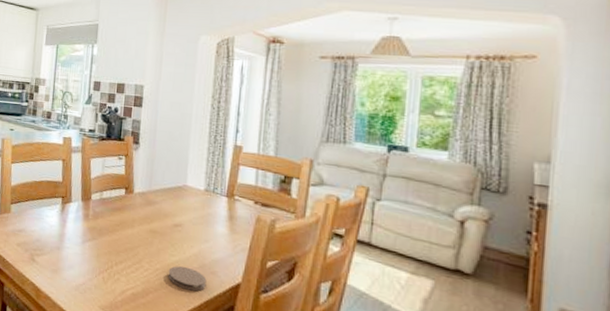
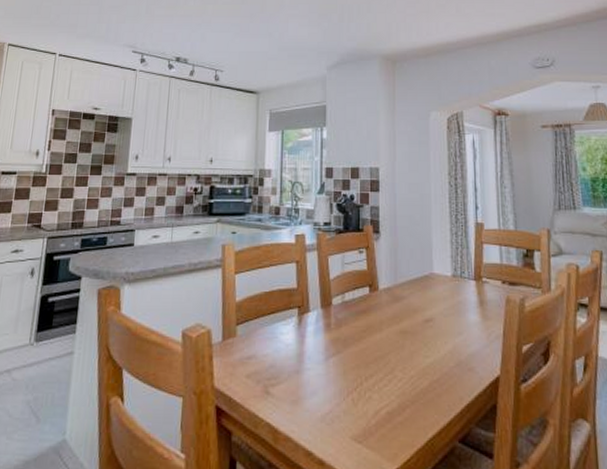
coaster: present [168,266,207,292] -> none [424,367,465,395]

